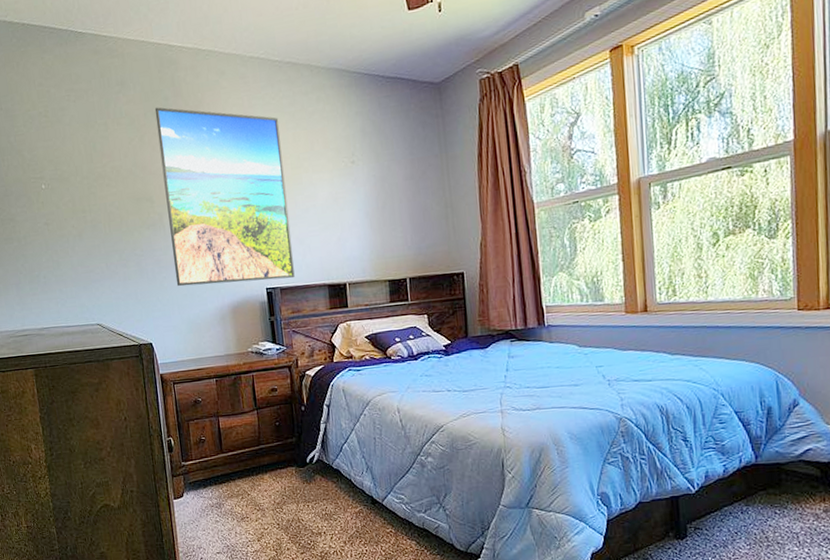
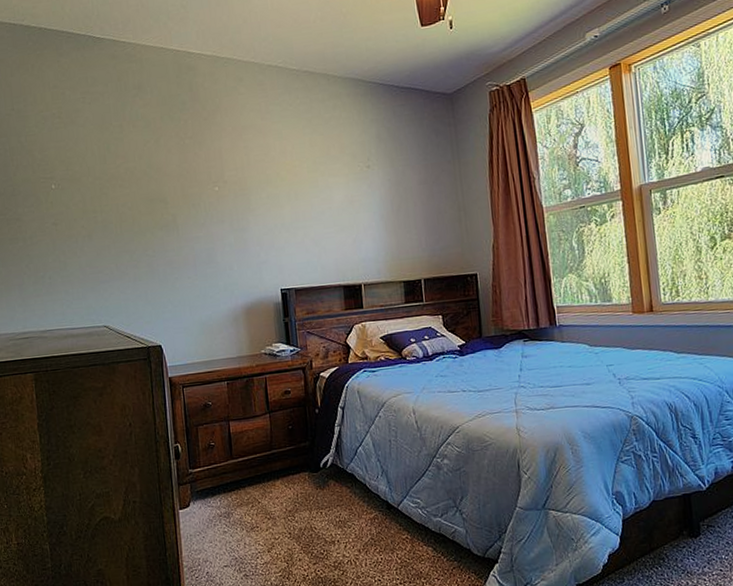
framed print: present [154,107,295,287] -> none [171,111,310,288]

